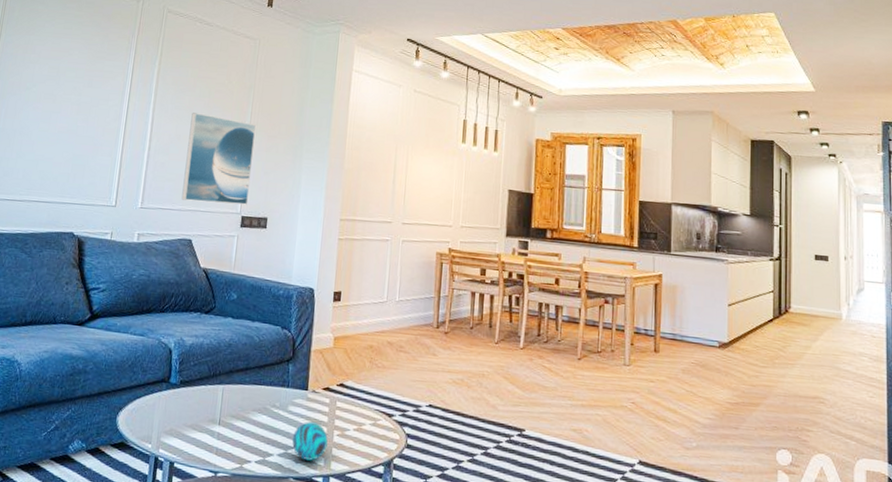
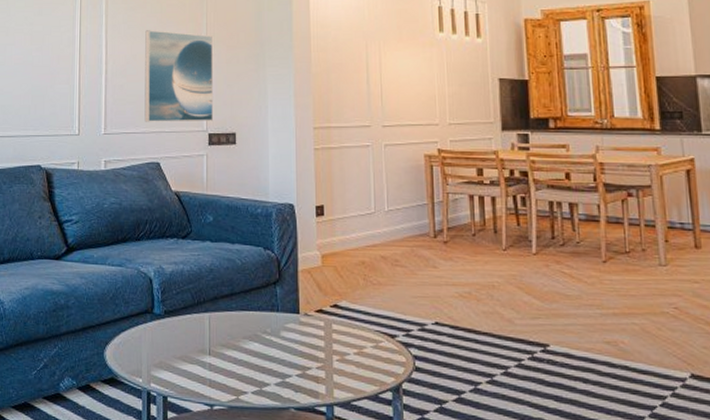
decorative ball: present [292,421,328,461] -> none [289,346,327,389]

